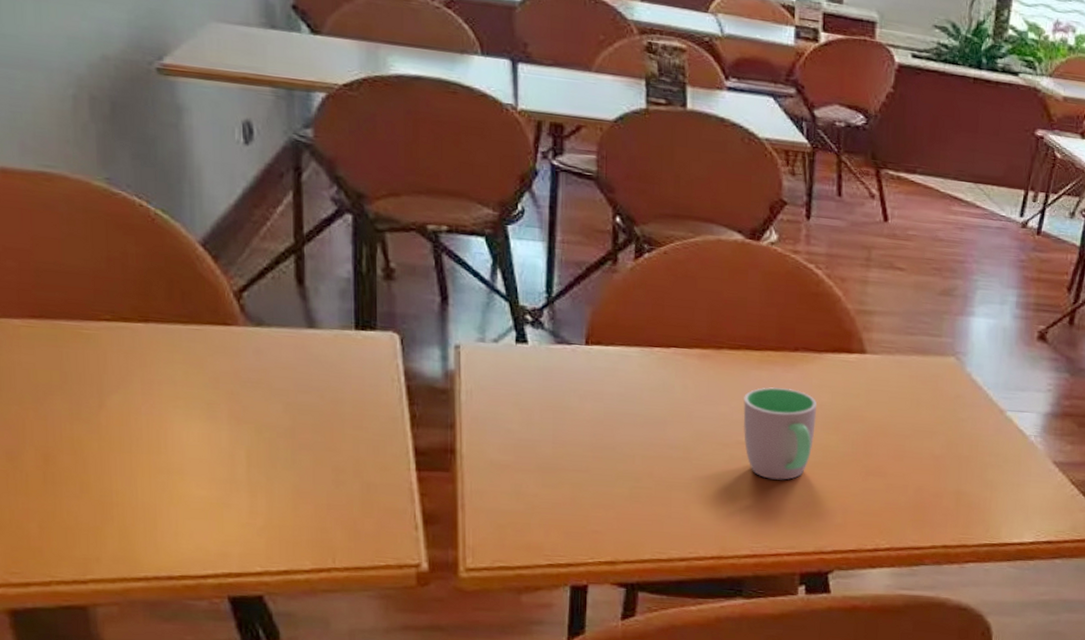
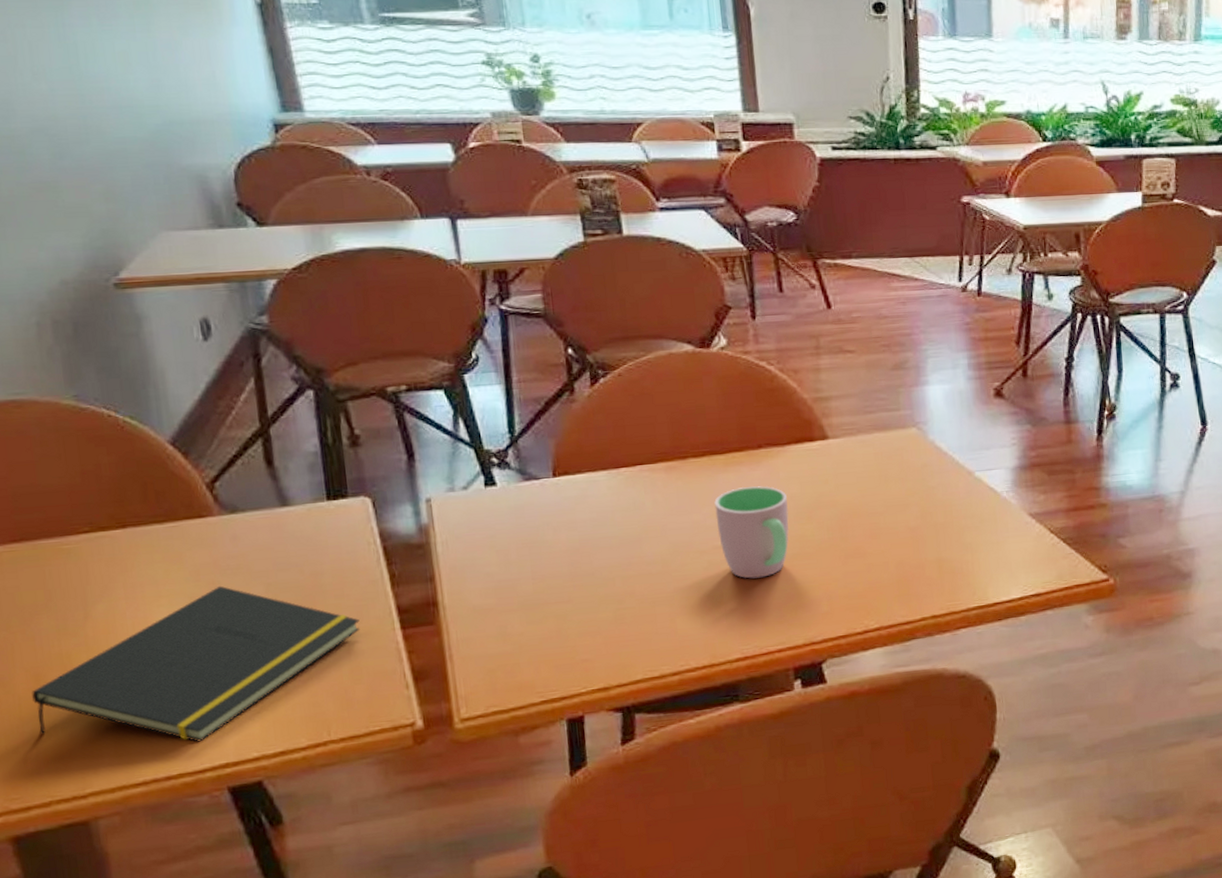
notepad: none [40,396,376,548] -> present [31,585,361,742]

